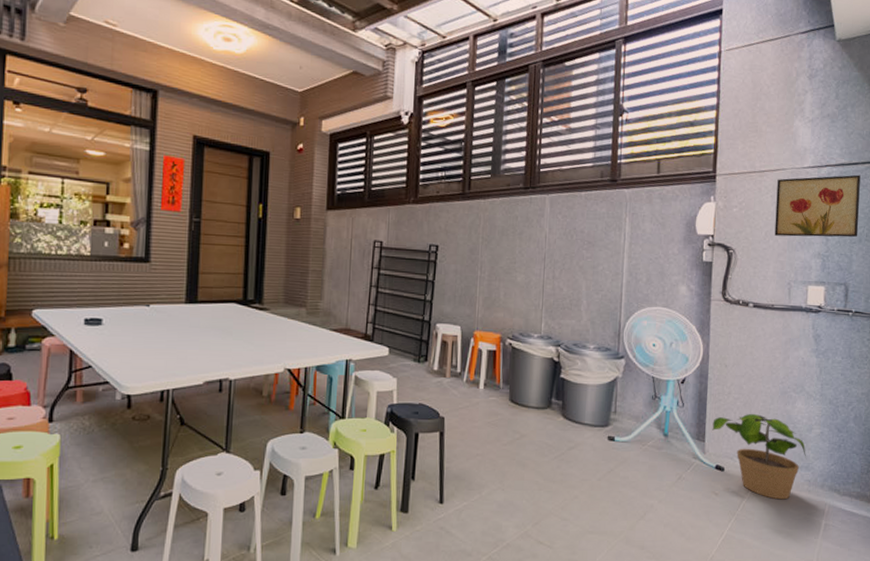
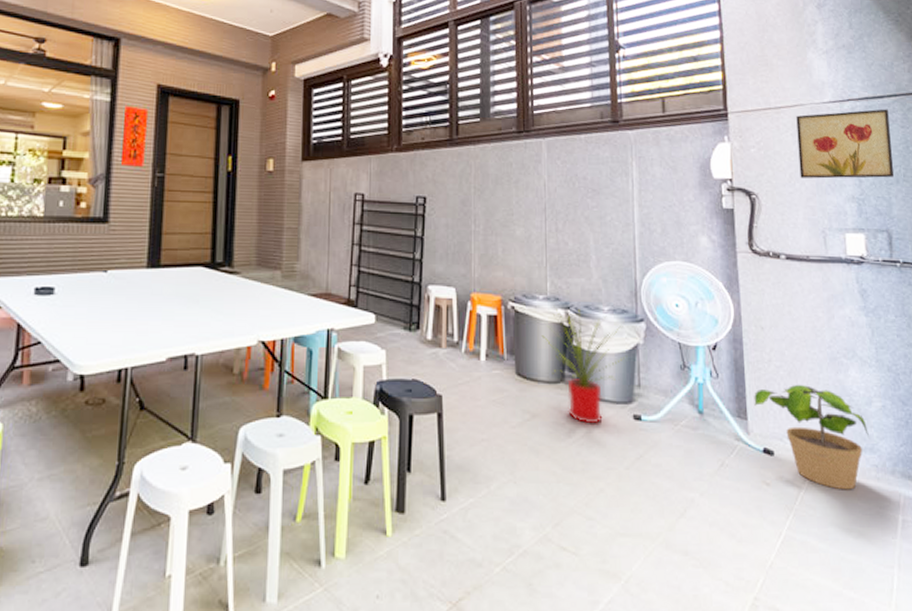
house plant: none [534,343,606,443] -> present [541,306,625,424]

